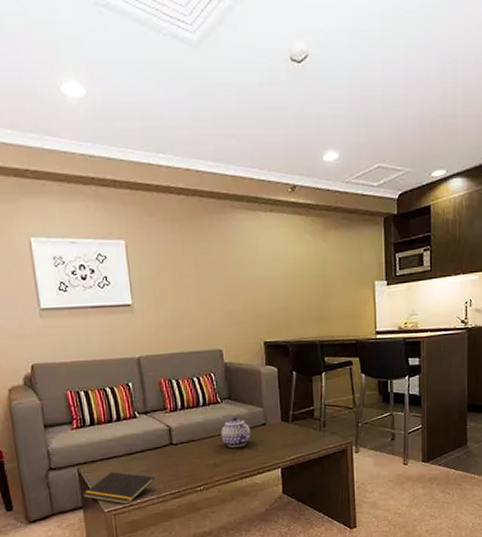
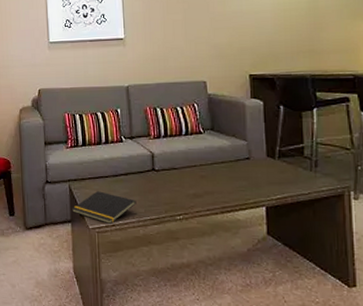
teapot: present [221,416,251,448] -> none [202,147,234,180]

